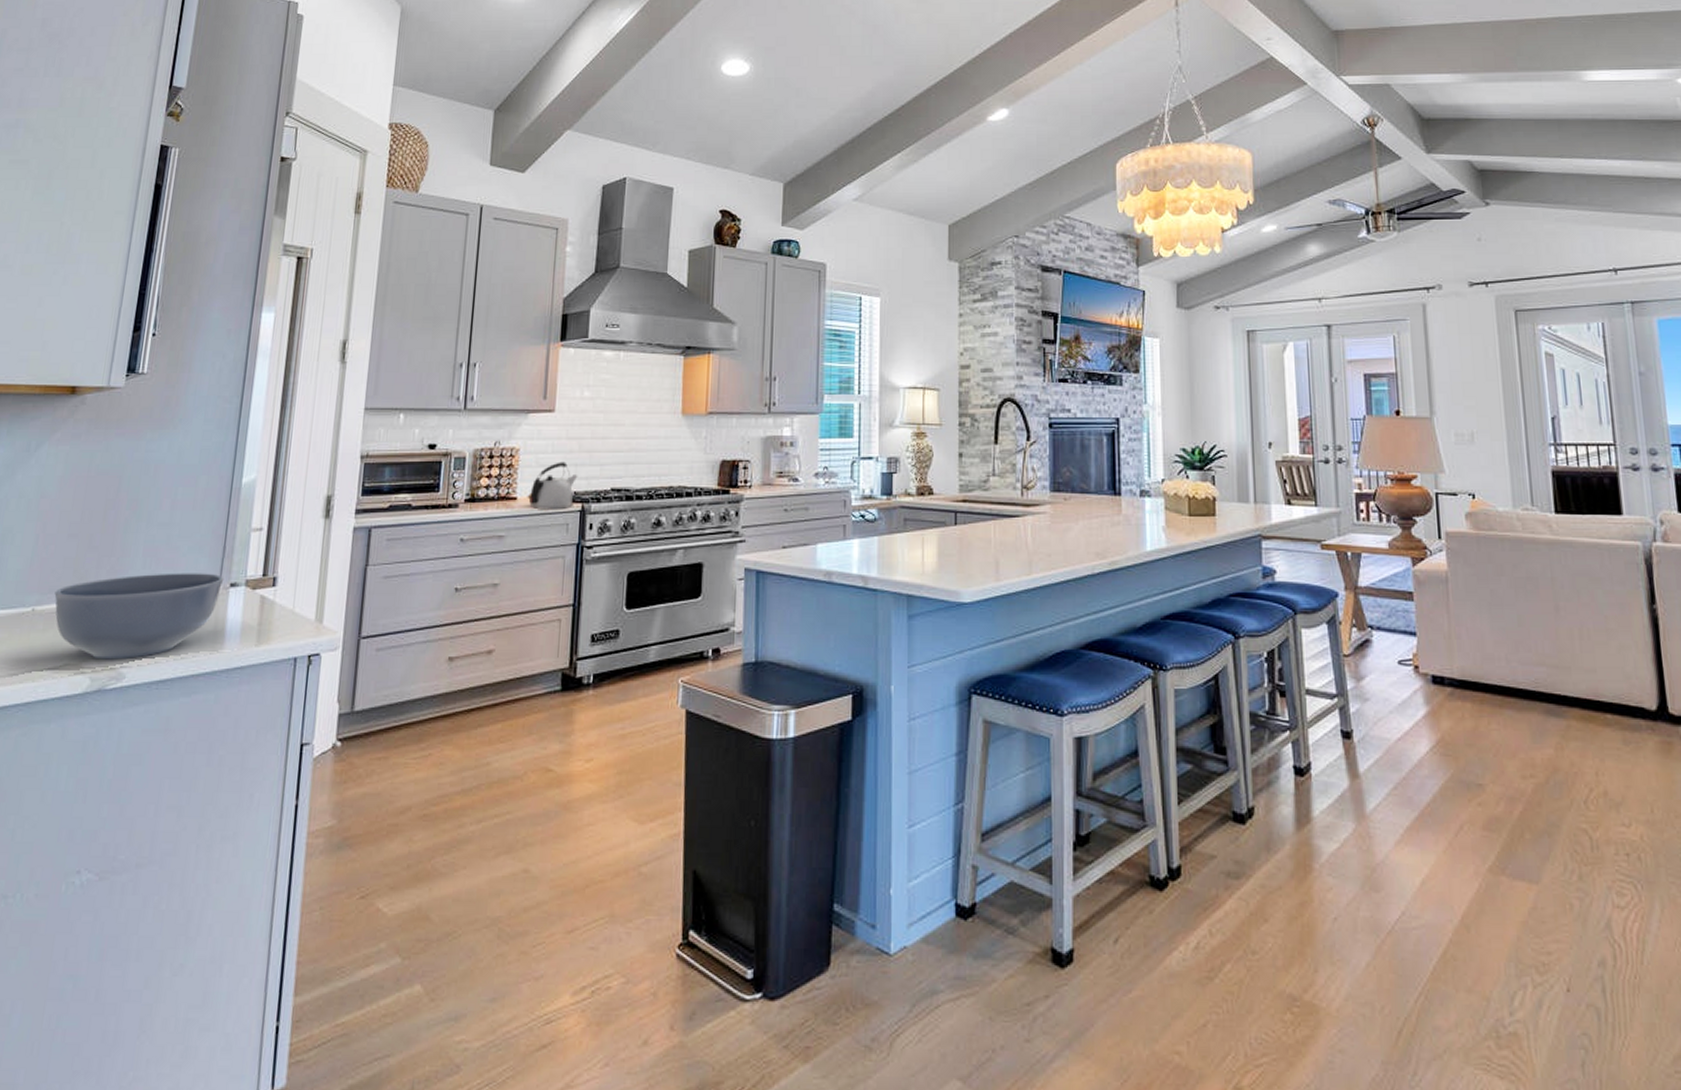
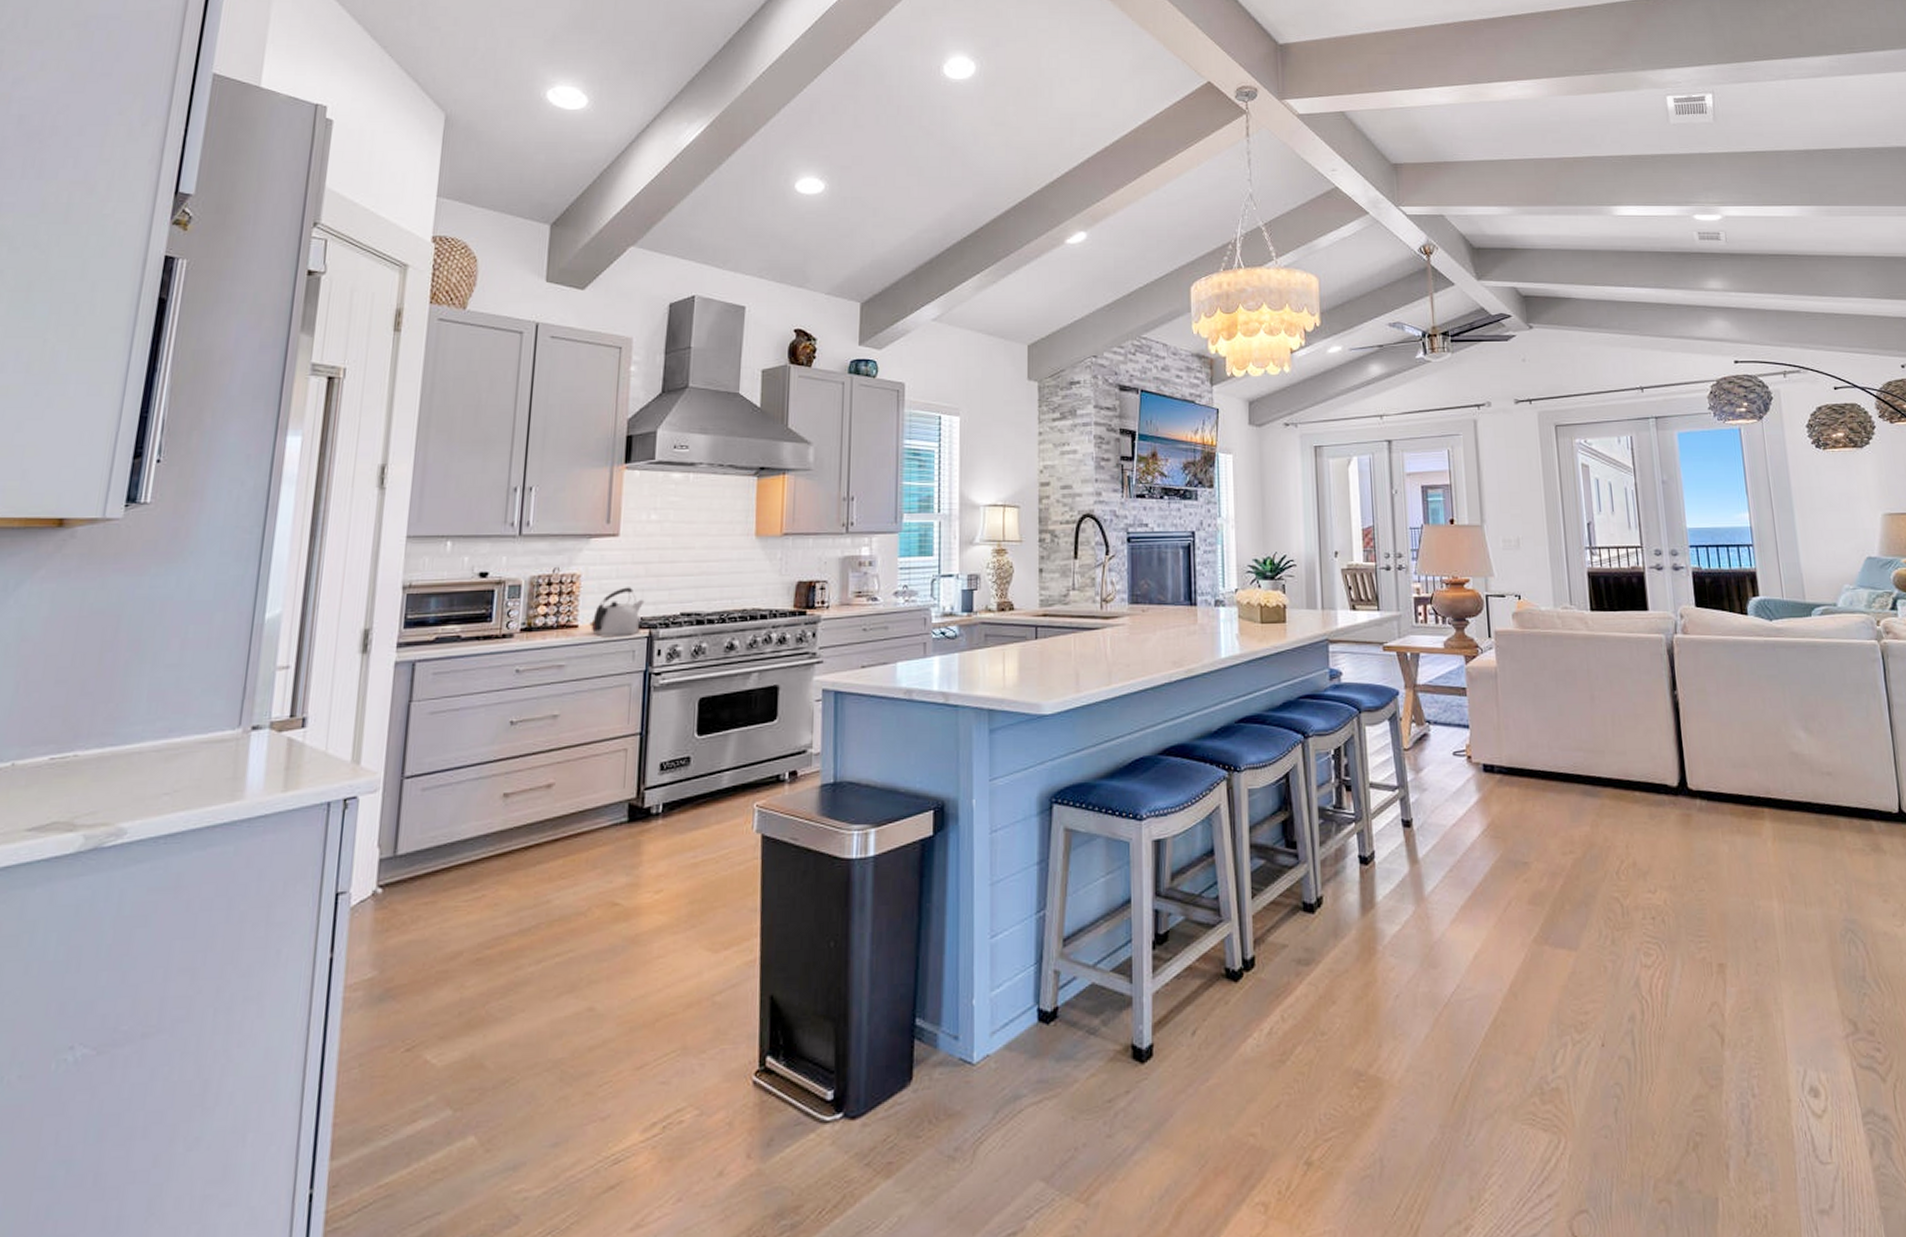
bowl: present [54,573,224,660] -> none [39,716,245,816]

